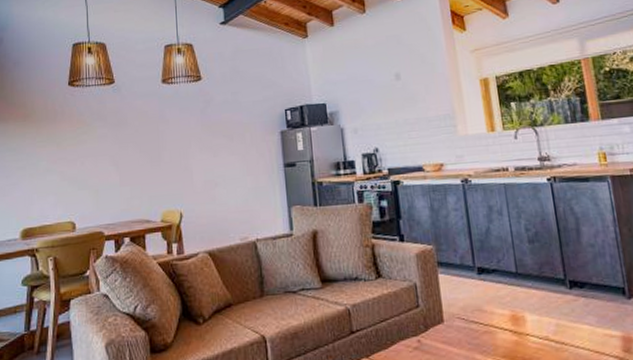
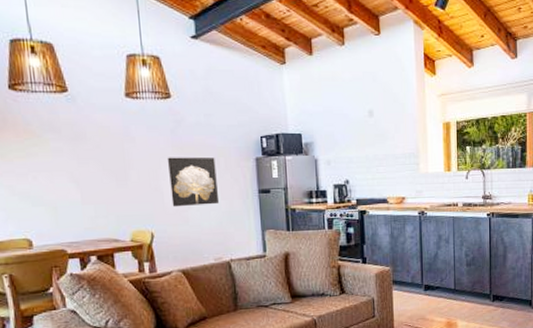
wall art: none [196,134,246,186] -> present [167,157,220,207]

